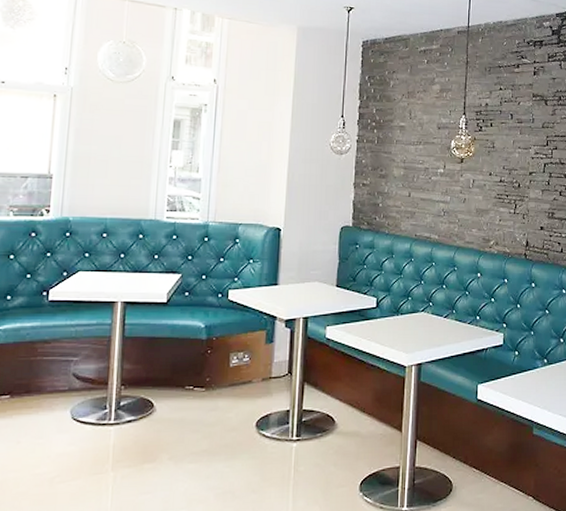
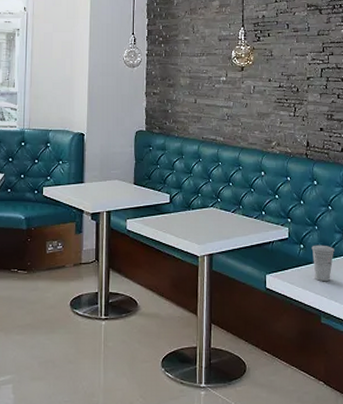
cup: none [526,351,550,391] -> present [311,245,334,282]

